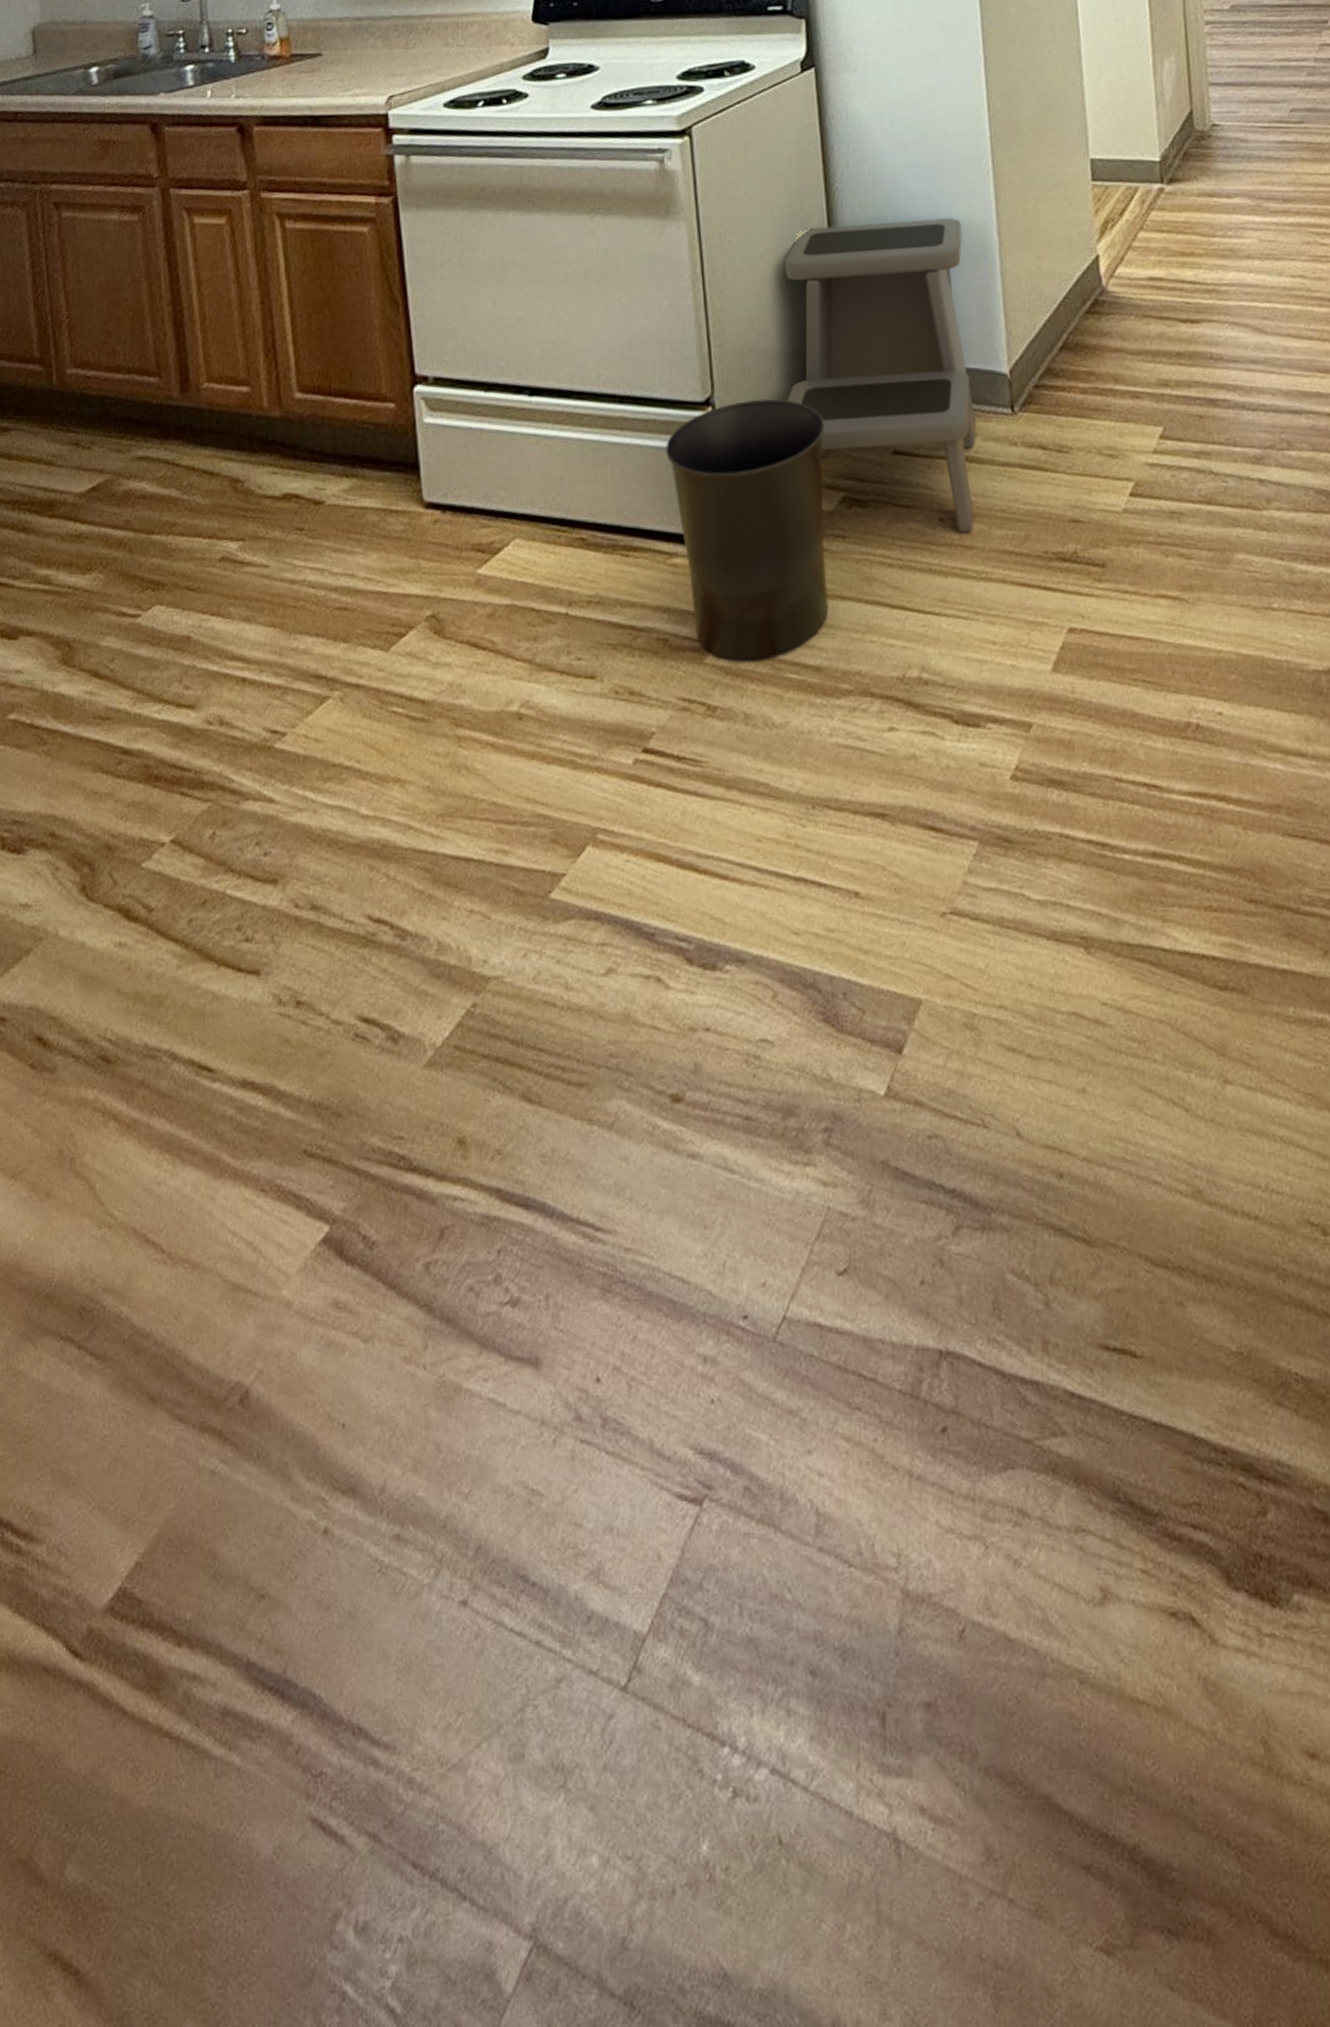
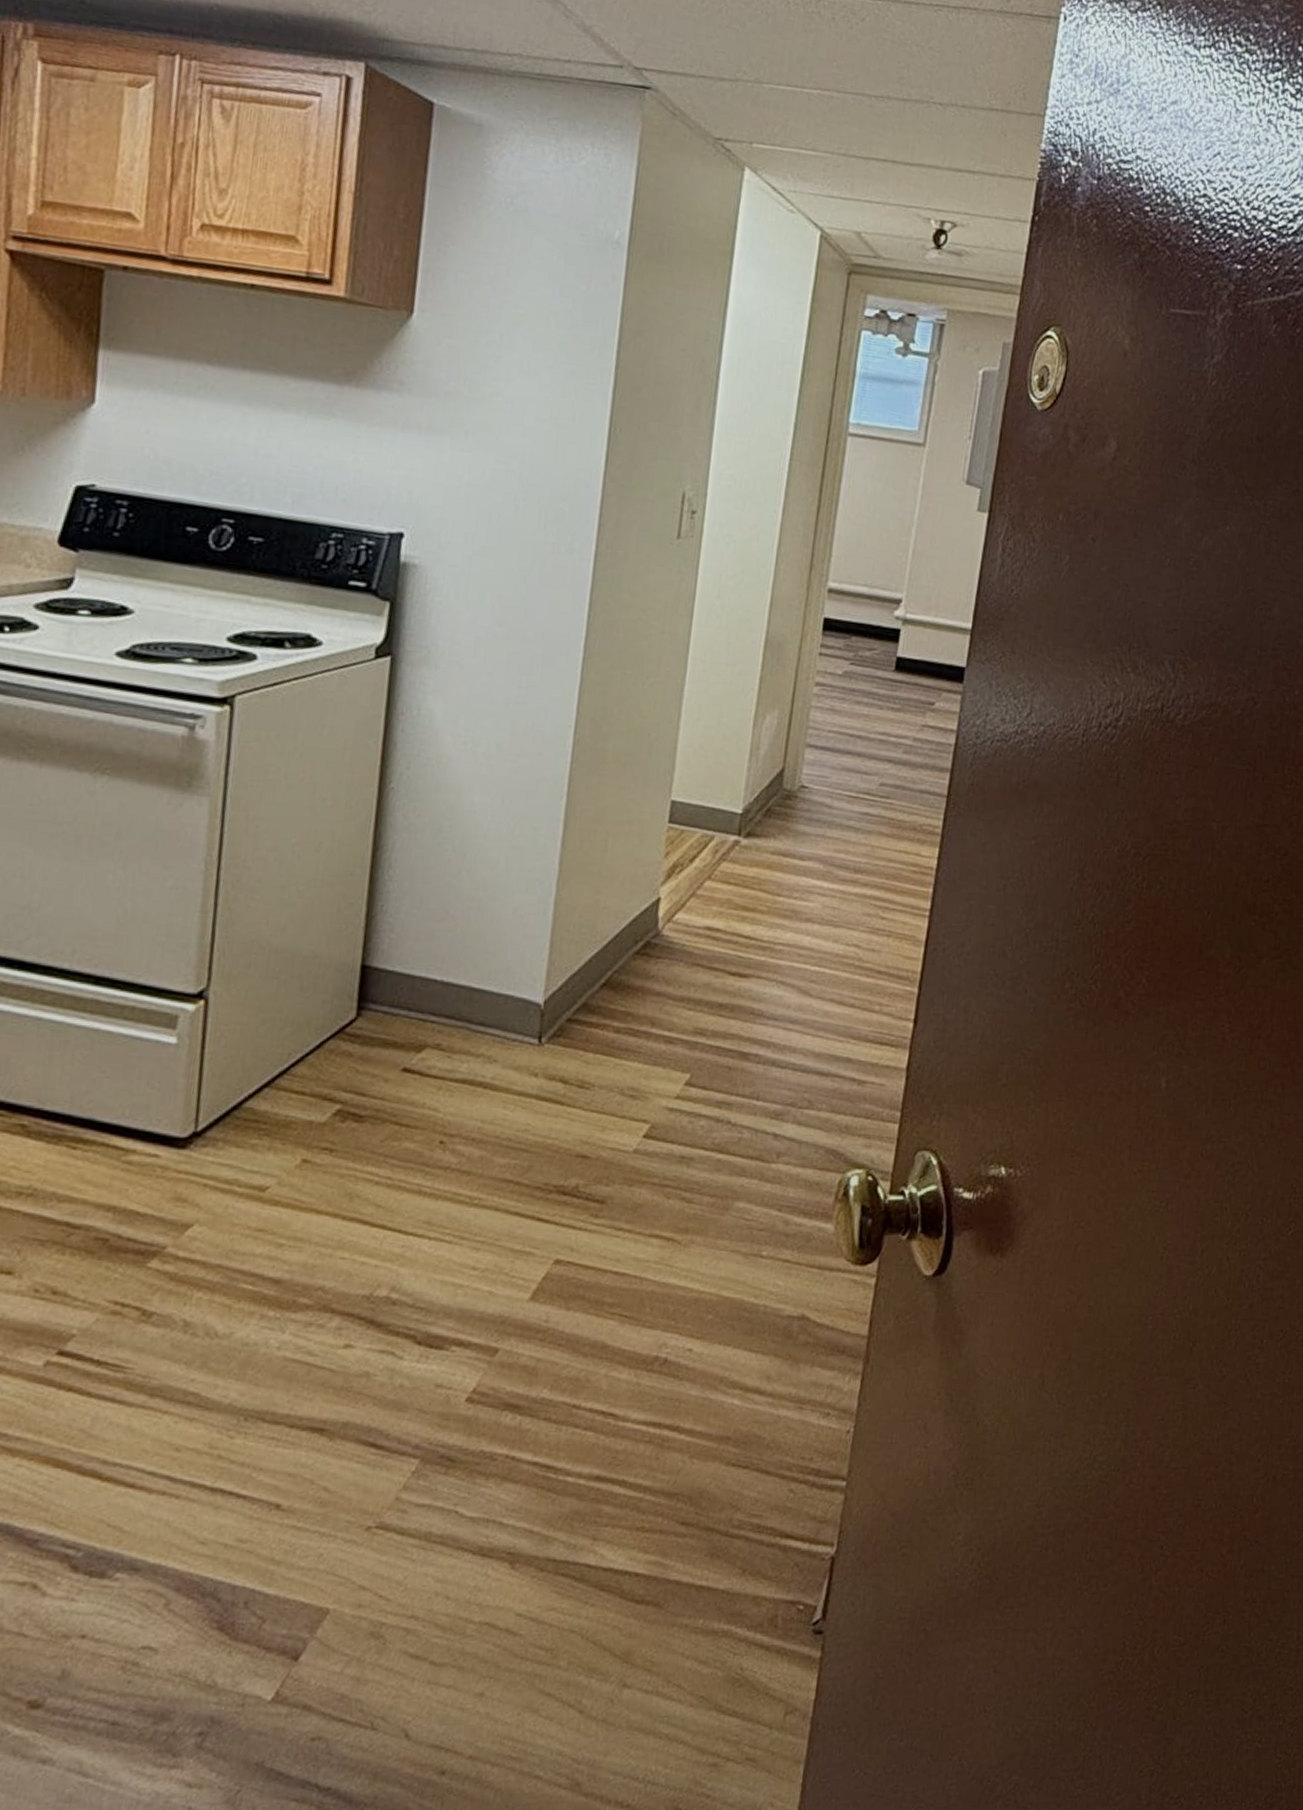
waste bin: present [666,399,829,661] -> none [140,998,332,1268]
step stool: present [784,218,976,533] -> none [293,826,523,1158]

